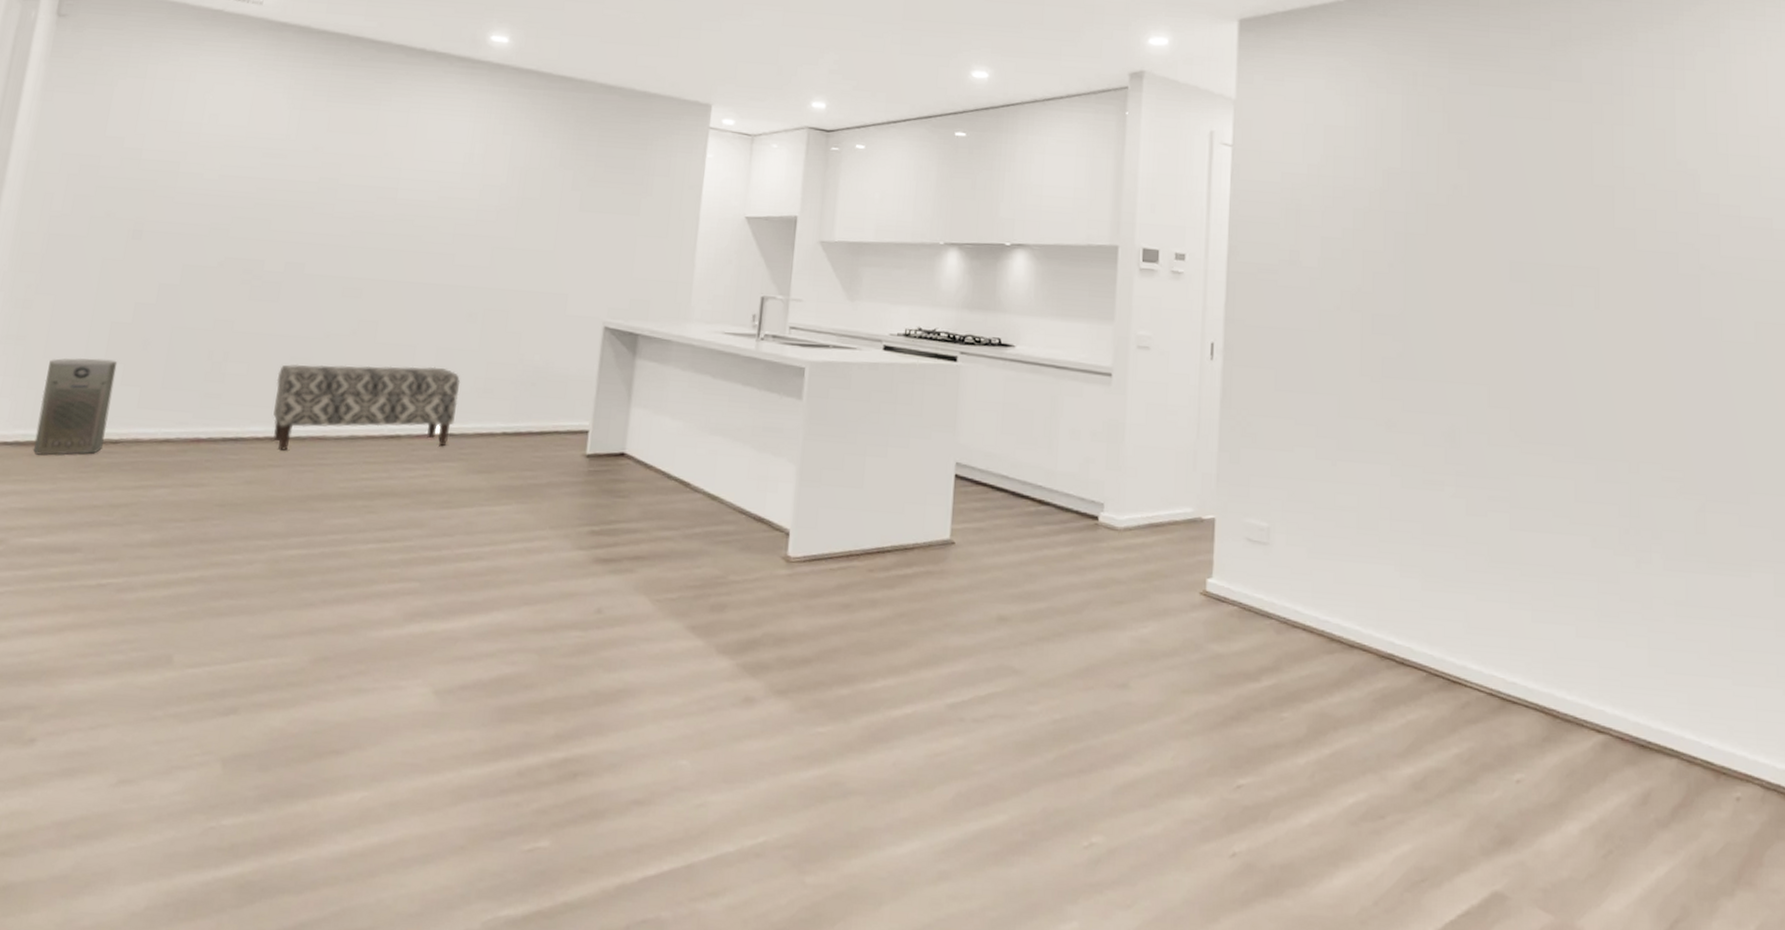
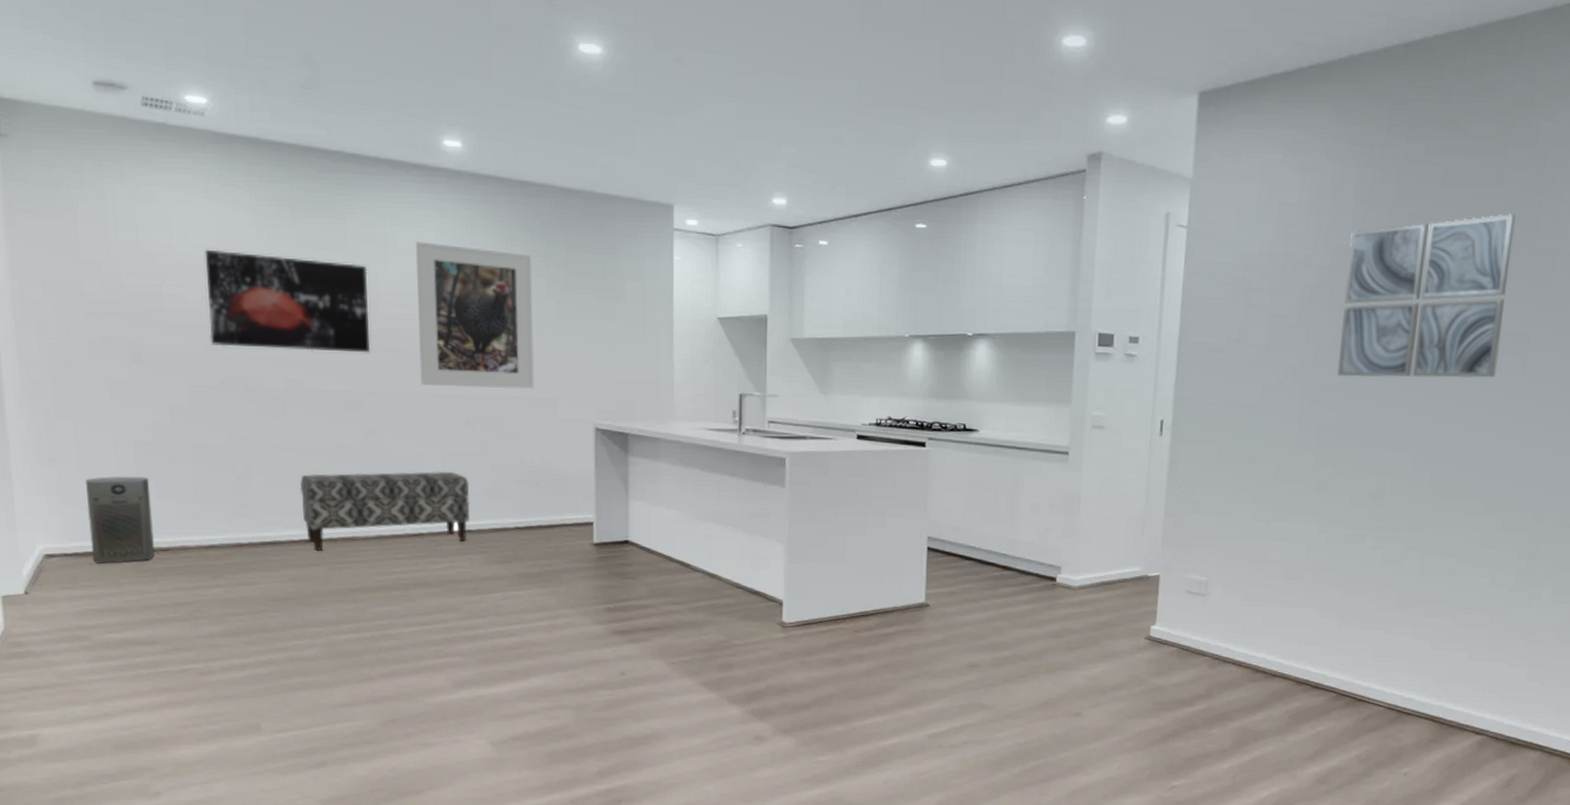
wall art: none [217,129,393,239] -> present [204,249,371,353]
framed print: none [427,130,562,283] -> present [416,241,534,389]
wall art: none [1398,145,1569,312] -> present [1338,214,1516,378]

